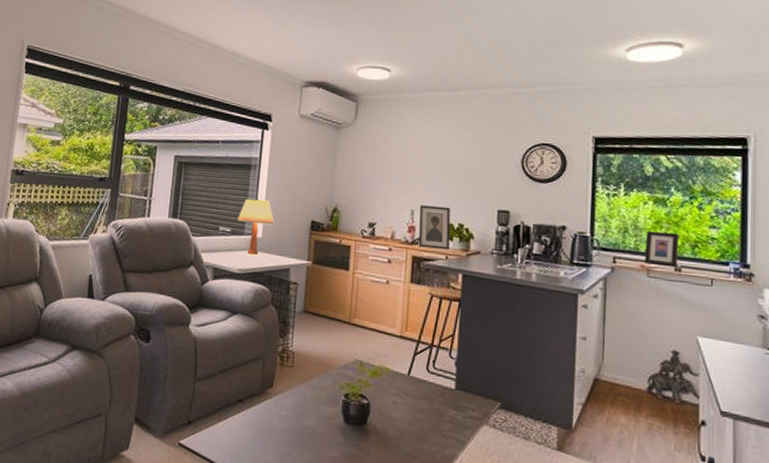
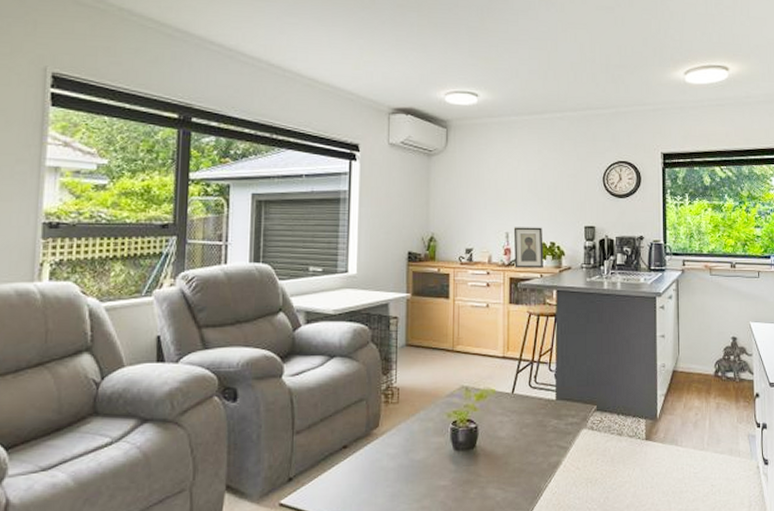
table lamp: present [237,198,274,255] -> none [329,233,369,293]
picture frame: present [644,230,679,268] -> none [707,234,733,265]

